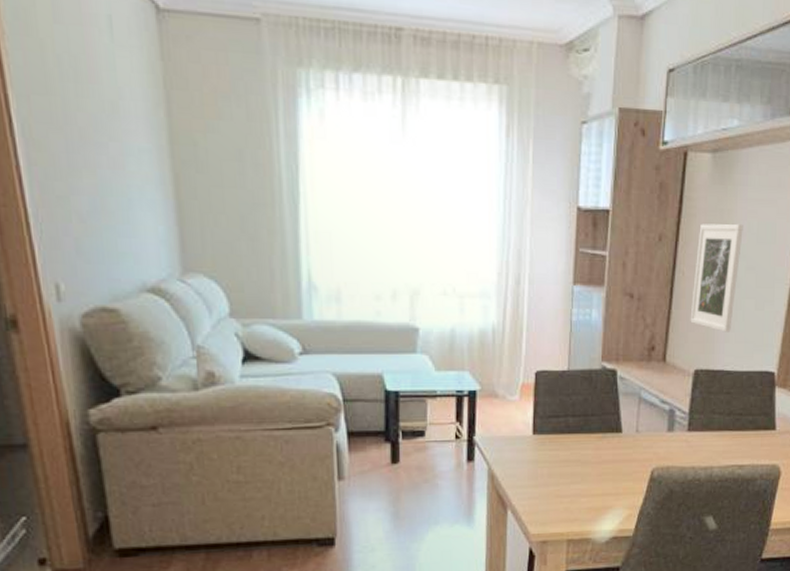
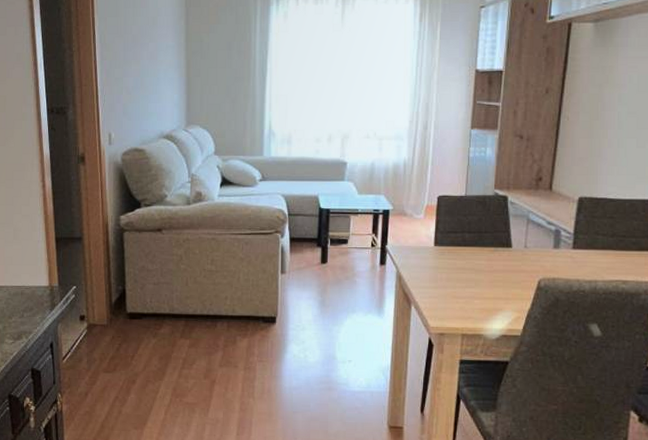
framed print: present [690,223,743,332] -> none [574,77,624,166]

